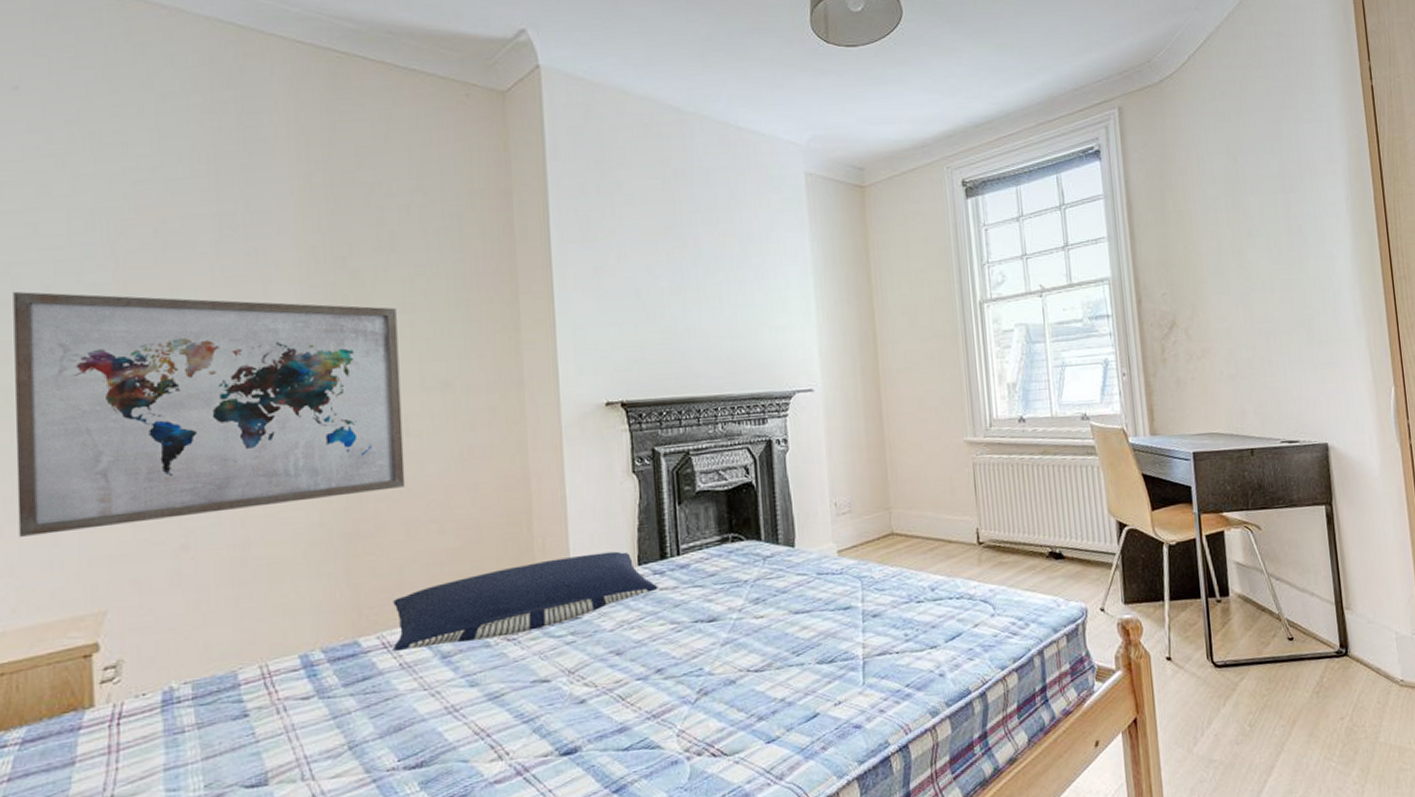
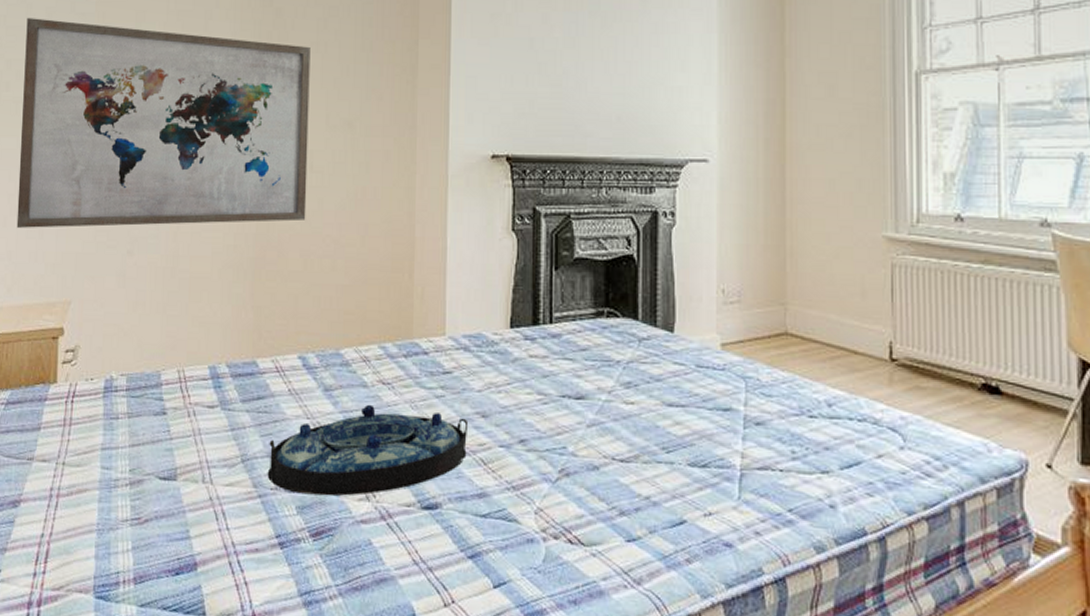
serving tray: none [381,659,604,769] -> present [267,404,469,497]
pillow: present [393,551,659,652] -> none [285,309,528,380]

